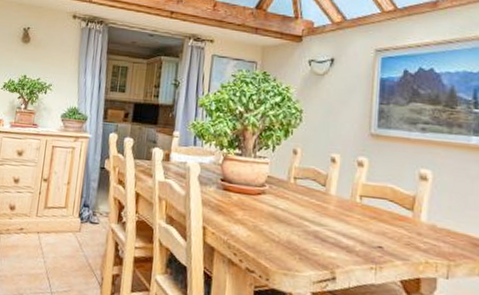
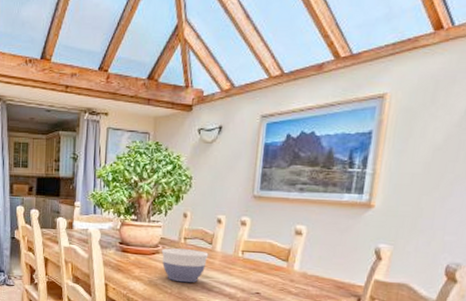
bowl: none [268,188,322,231] -> present [161,248,209,283]

